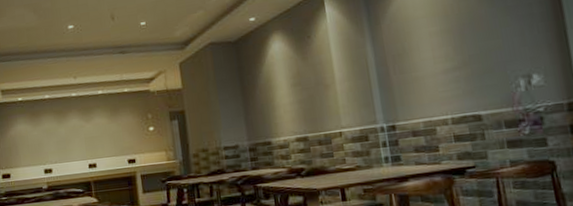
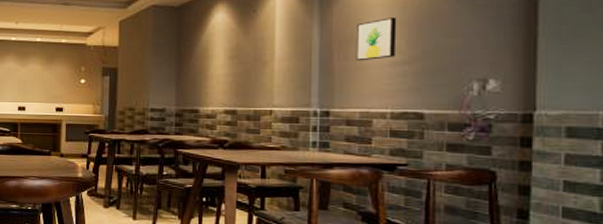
wall art: none [406,26,446,73] -> present [355,17,397,61]

